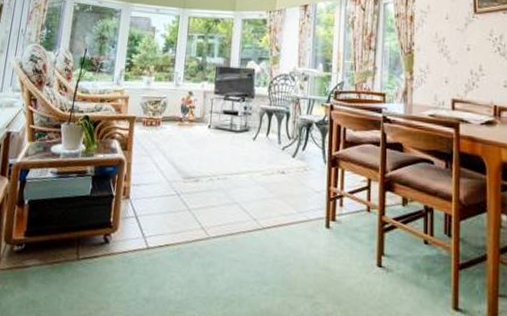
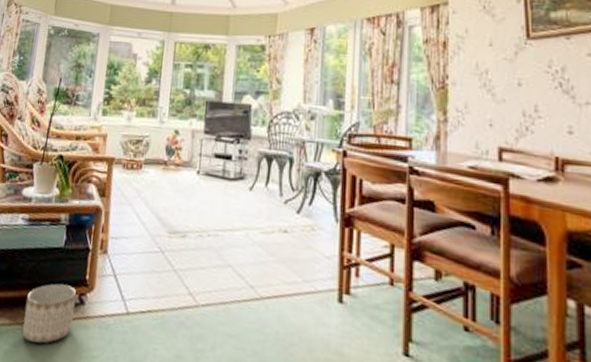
planter: none [52,227,101,279] -> present [22,283,76,344]

